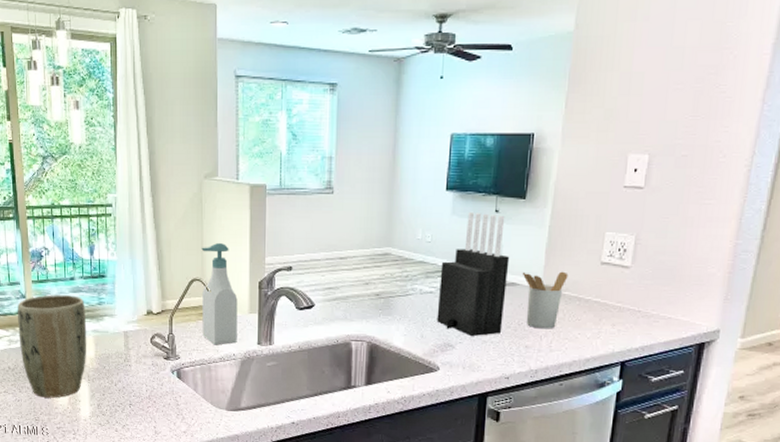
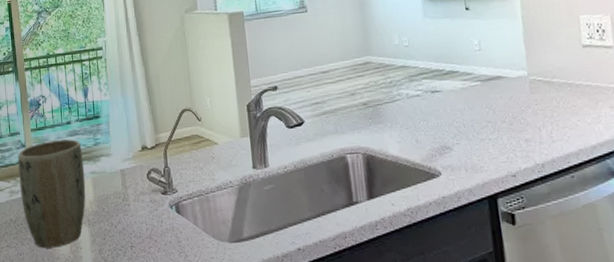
soap bottle: present [201,242,238,345] -> none [188,71,232,174]
knife block: present [437,211,510,337] -> none [422,12,498,136]
utensil holder: present [522,271,569,329] -> none [505,59,553,120]

